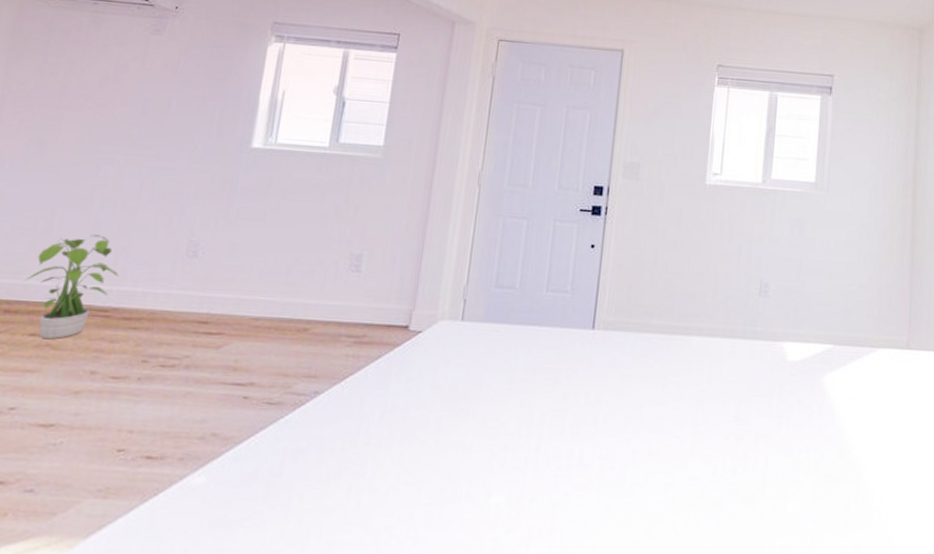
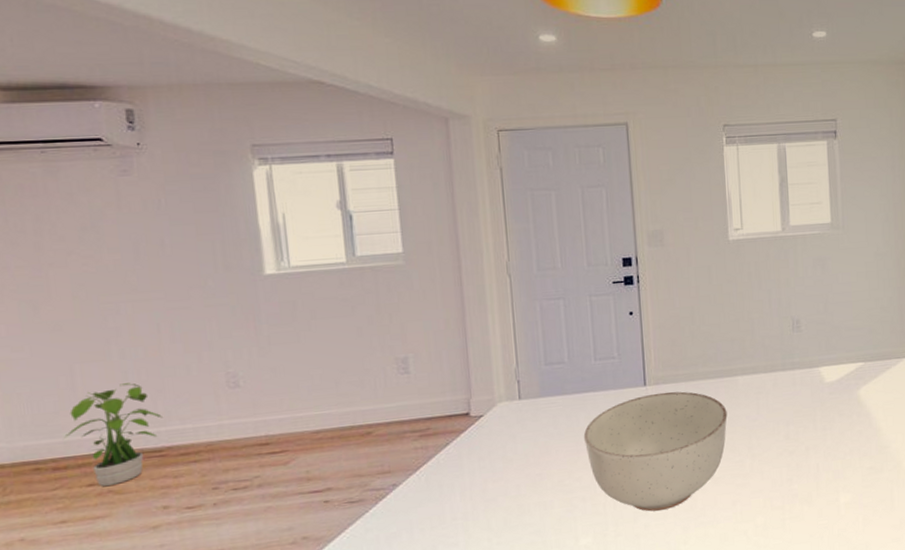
bowl: none [518,339,676,479] -> present [583,391,727,512]

